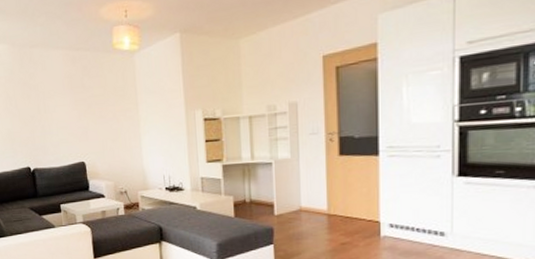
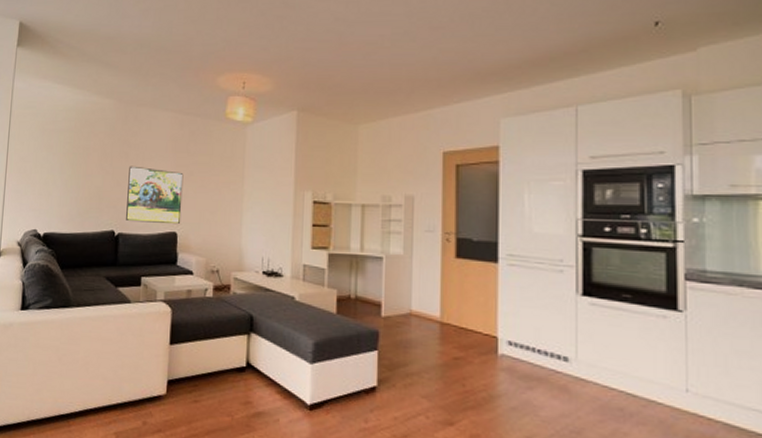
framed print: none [32,105,87,157] -> present [126,166,184,225]

